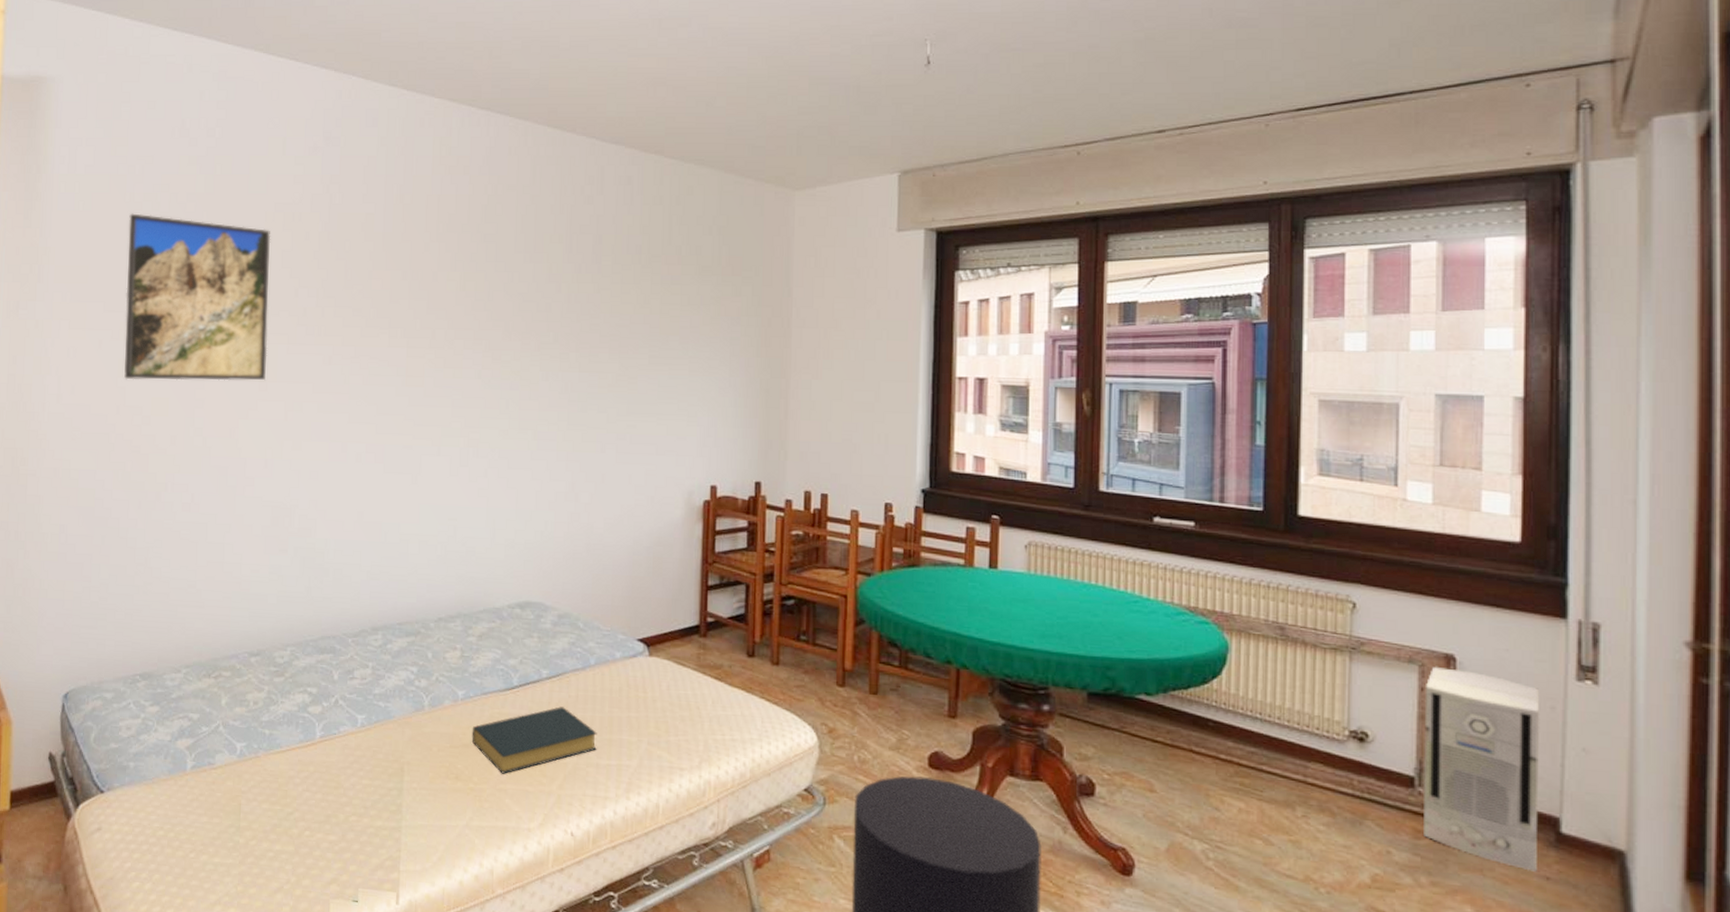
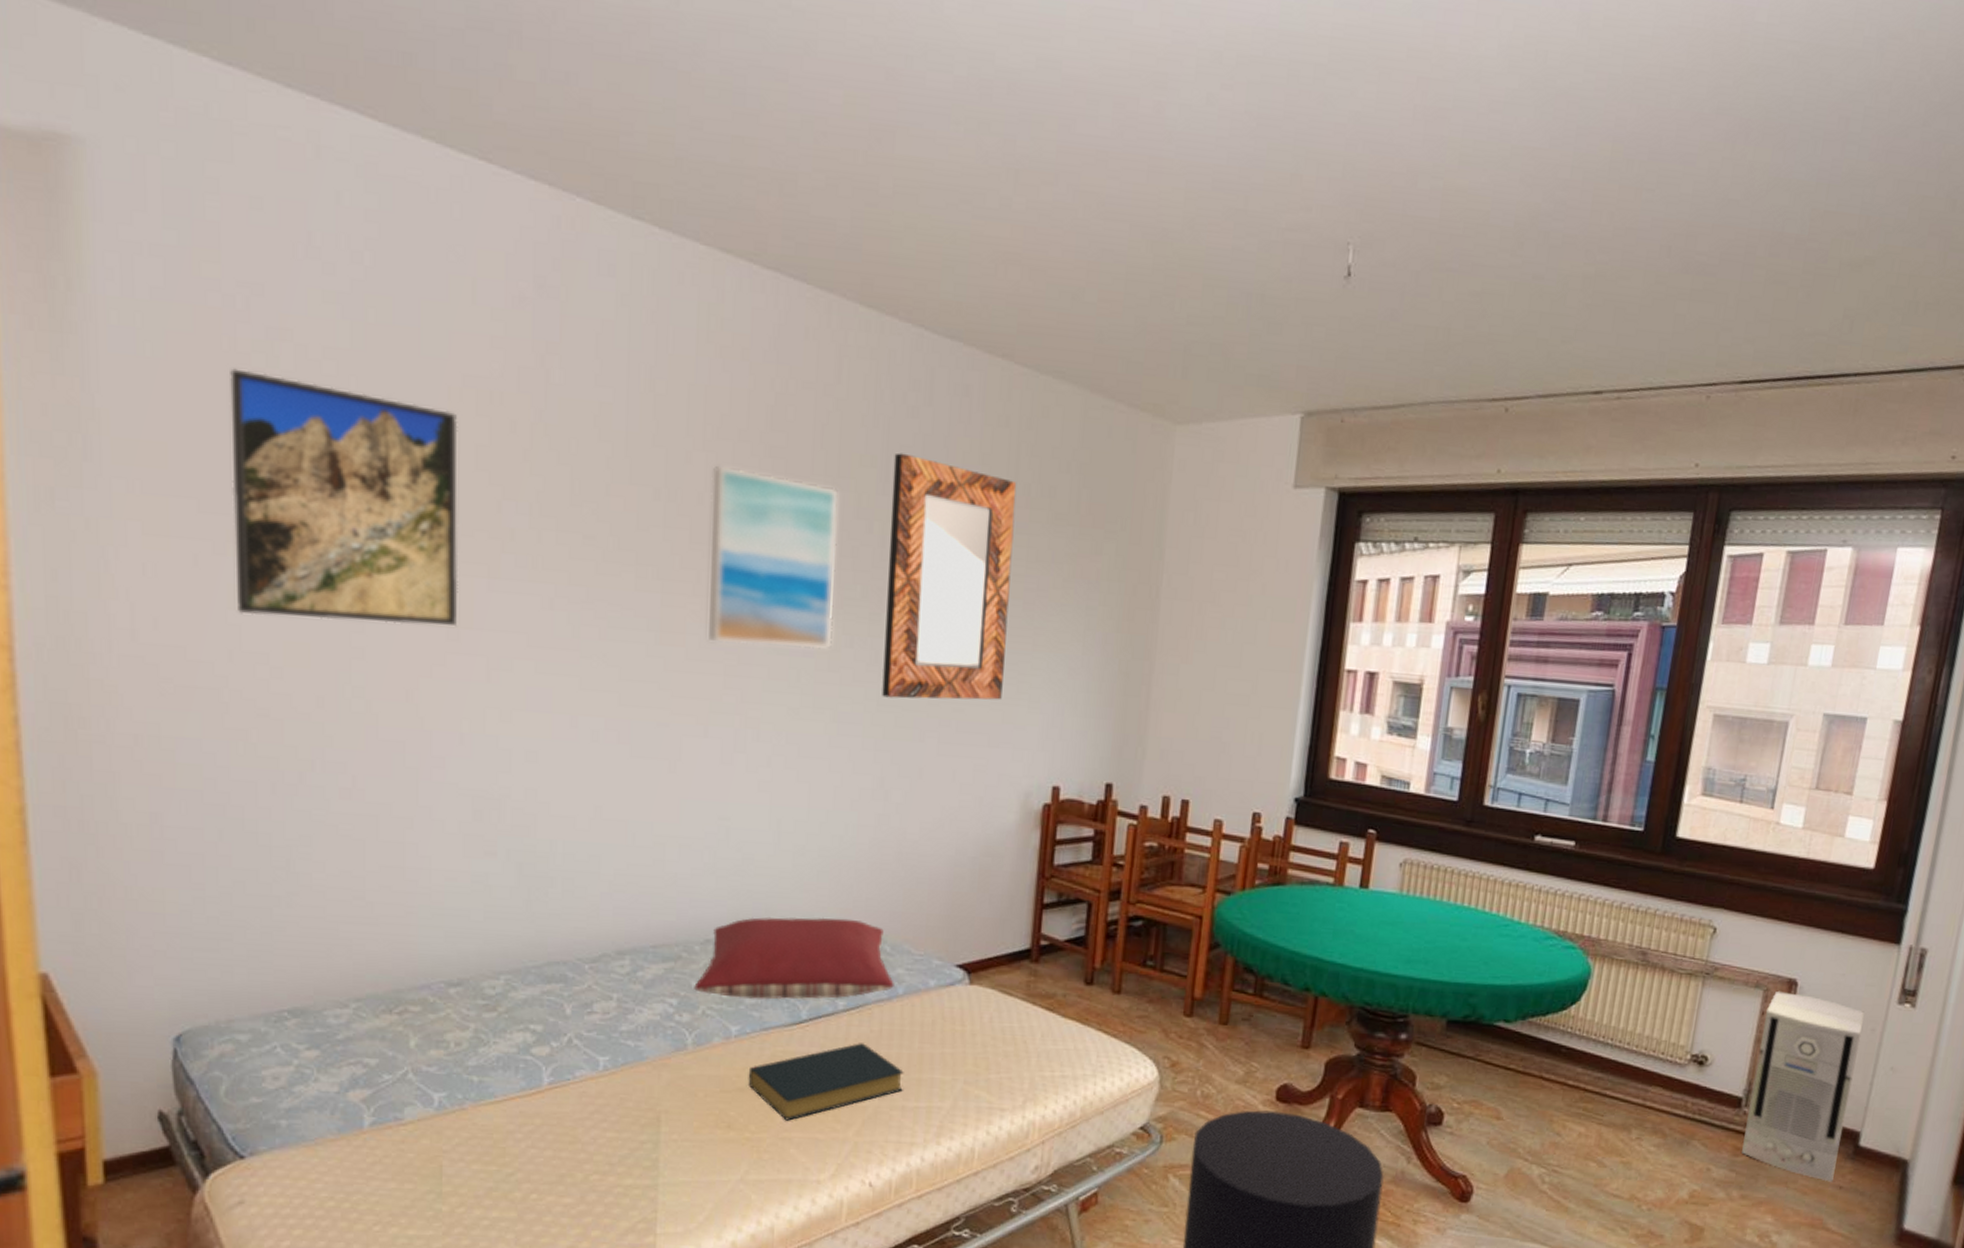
pillow: none [430,598,587,668] -> present [694,916,894,1000]
wall art: none [439,251,536,384] -> present [706,465,840,650]
home mirror: none [571,231,670,419] -> present [882,452,1017,700]

